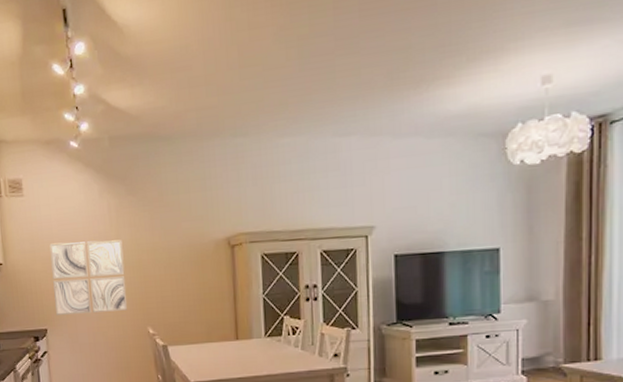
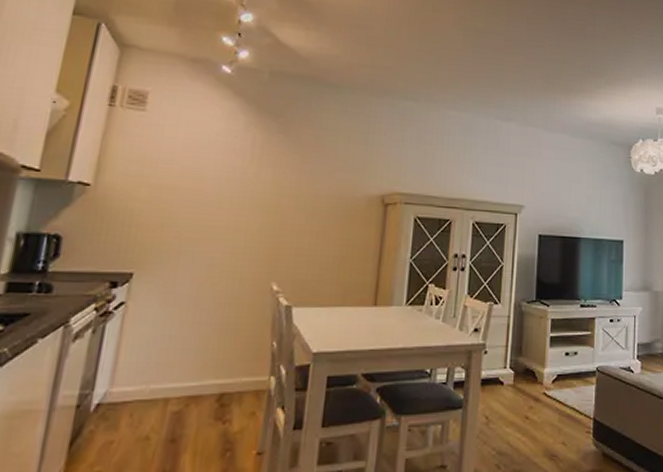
wall art: present [49,239,127,316] -> none [150,170,262,260]

